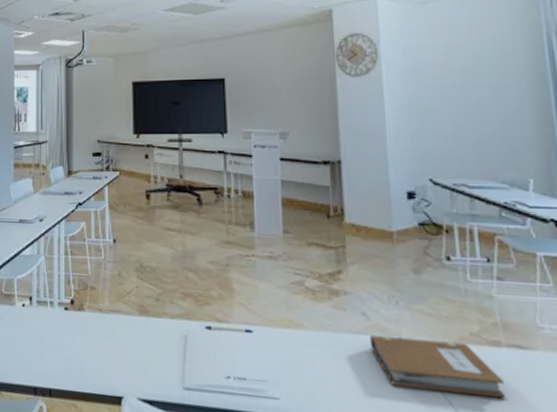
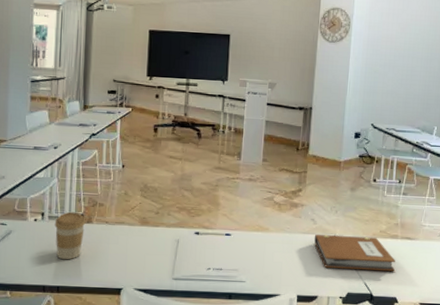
coffee cup: none [43,296,77,356] -> present [54,211,86,260]

